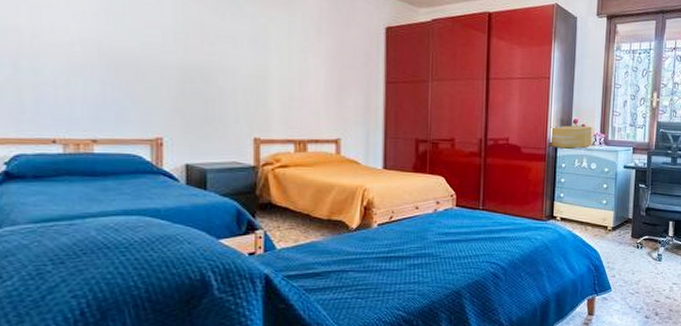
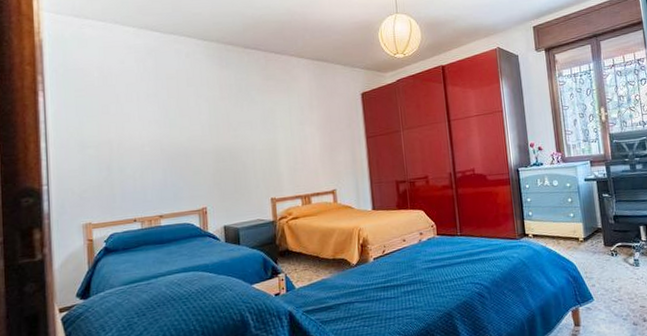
decorative box: present [549,125,592,149] -> none [509,147,550,172]

